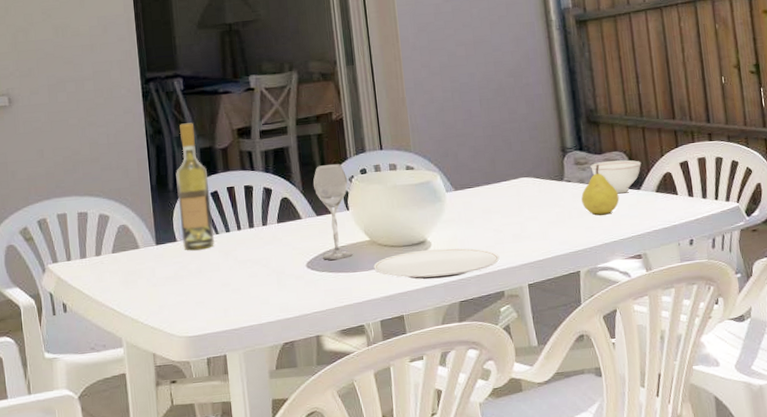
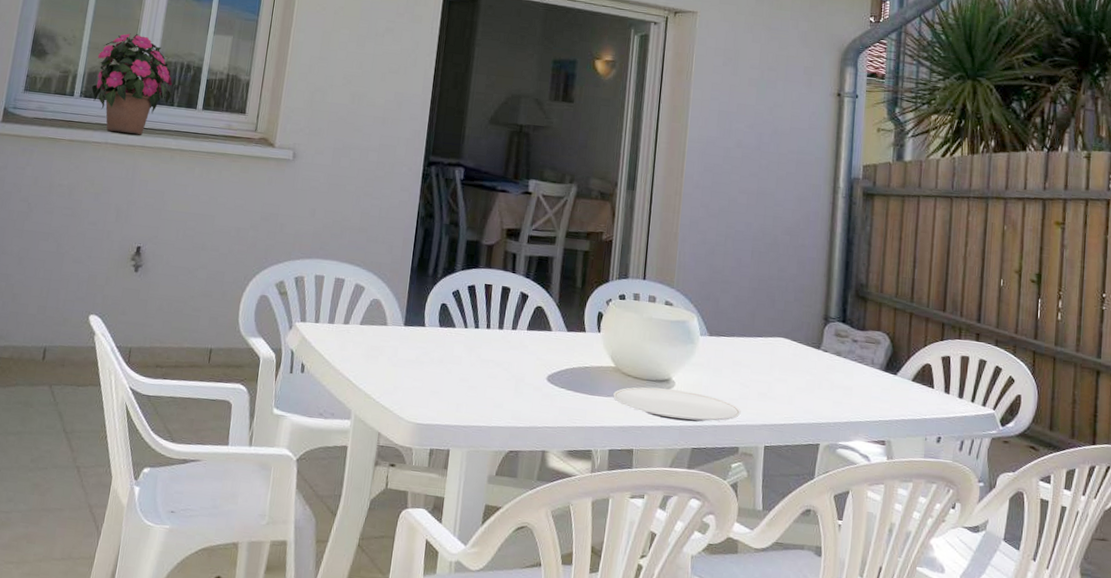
bottle: present [176,122,215,250] -> none [430,212,469,340]
wineglass: present [313,164,353,261] -> none [564,282,605,380]
fruit: present [581,164,620,216] -> none [835,340,874,393]
bowl: present [590,160,642,194] -> none [850,338,903,376]

